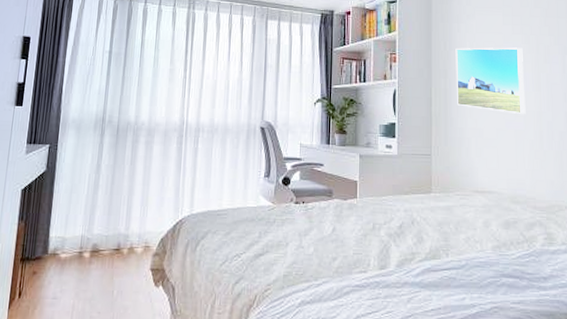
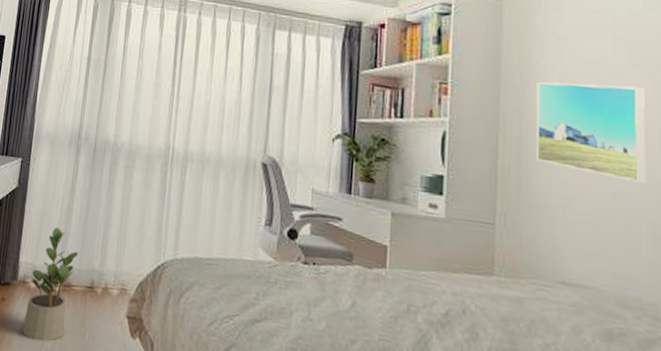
potted plant: none [54,202,105,304] -> present [22,227,78,342]

